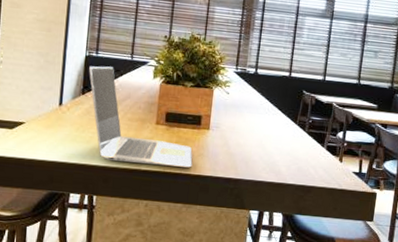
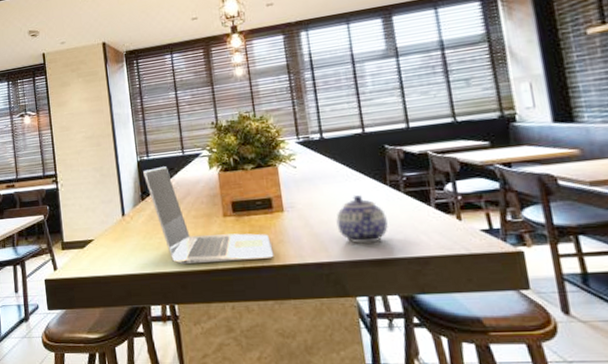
teapot: none [249,128,290,169] -> present [336,195,388,244]

